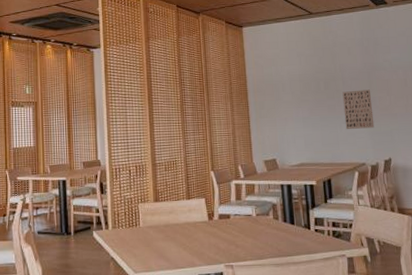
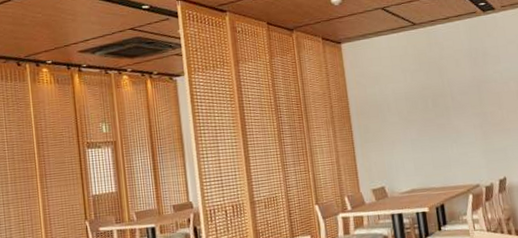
wall art: present [342,89,375,129] -> none [451,104,487,149]

